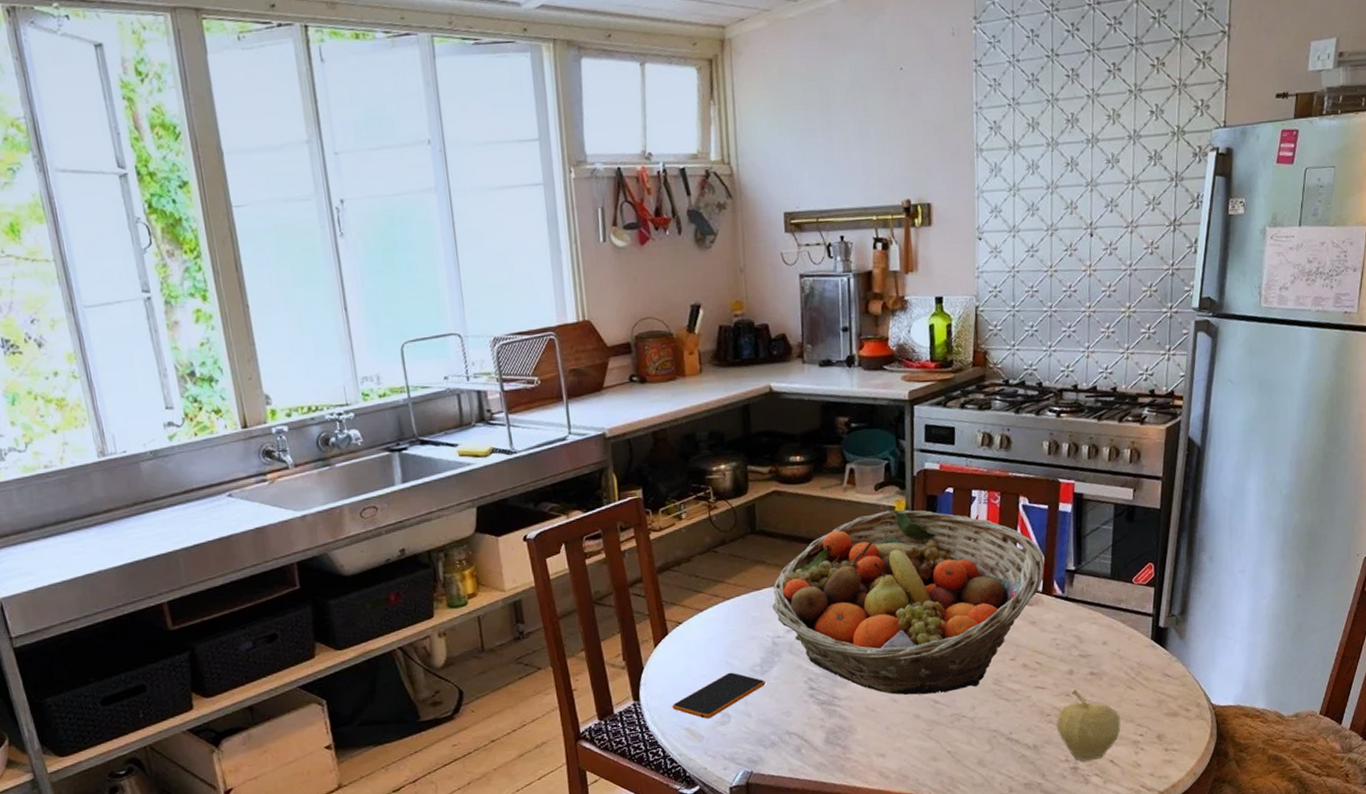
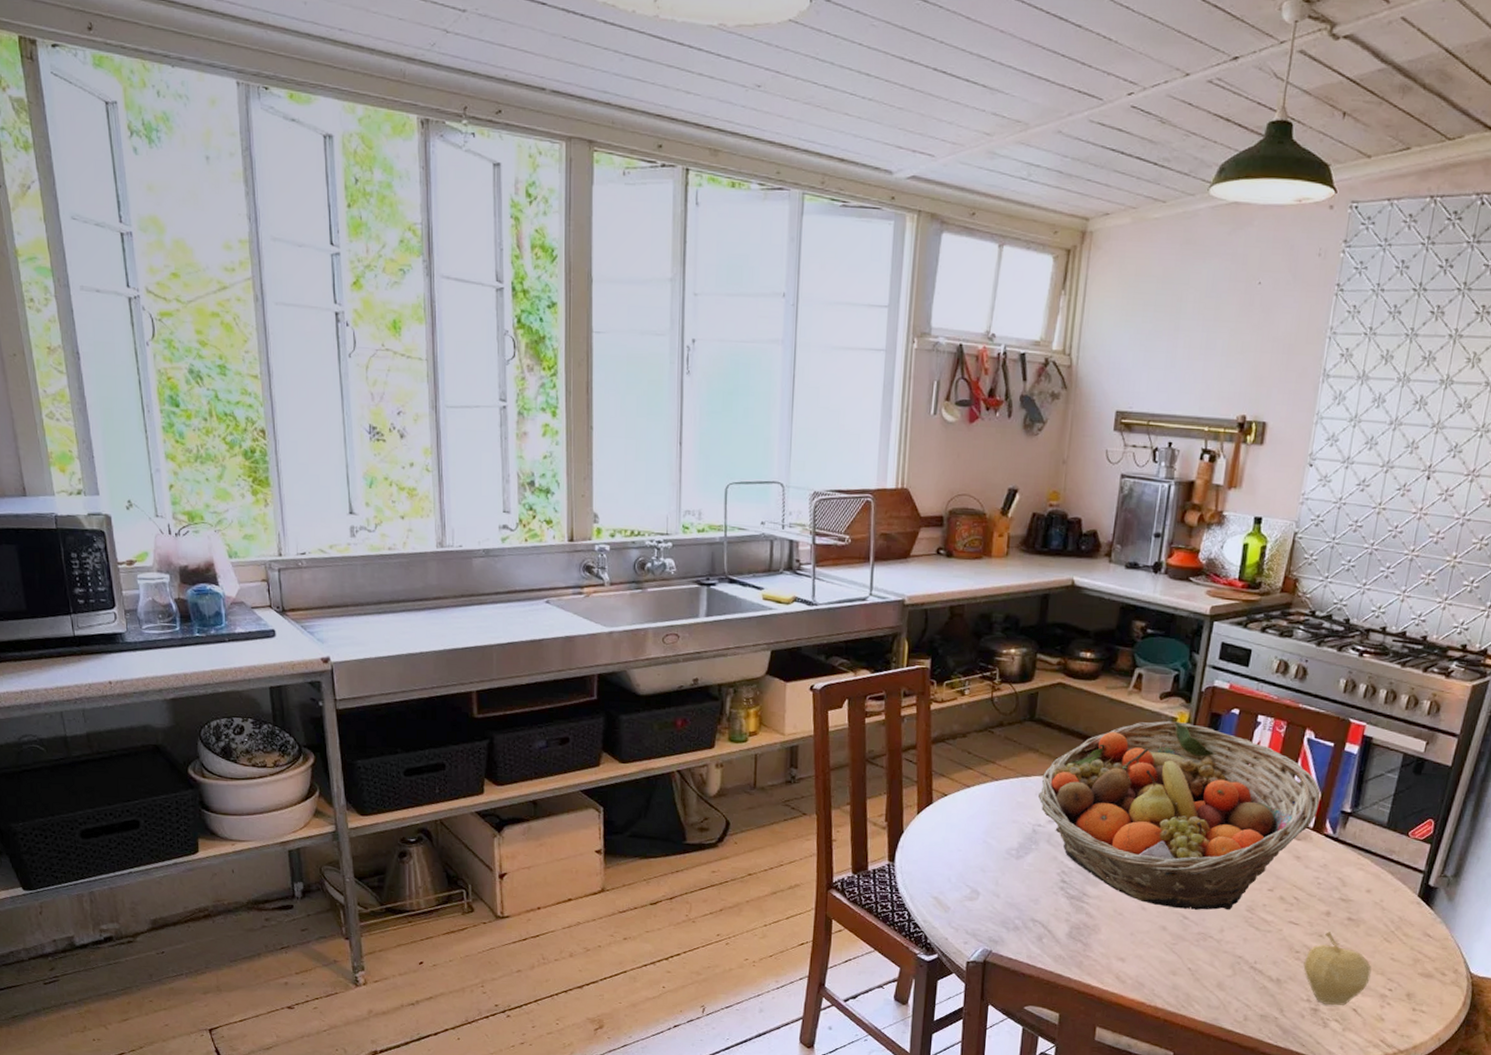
smartphone: present [672,672,765,719] -> none [924,851,1019,892]

